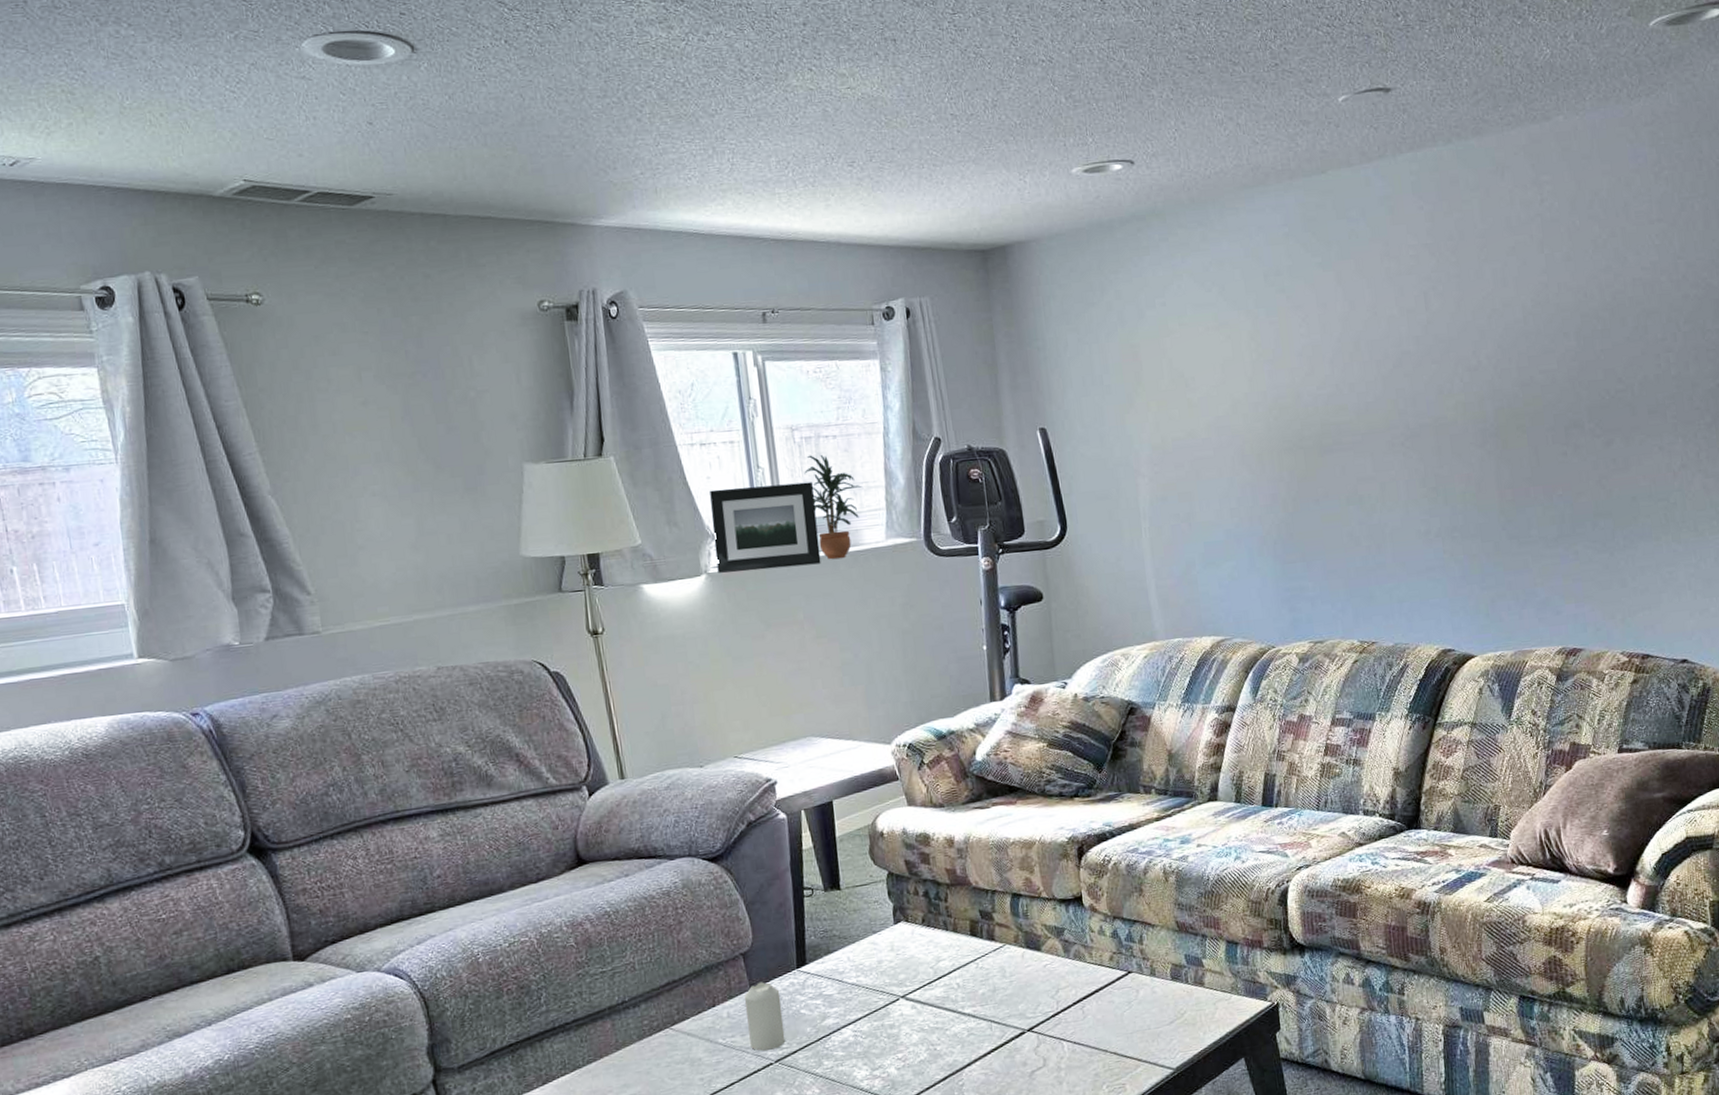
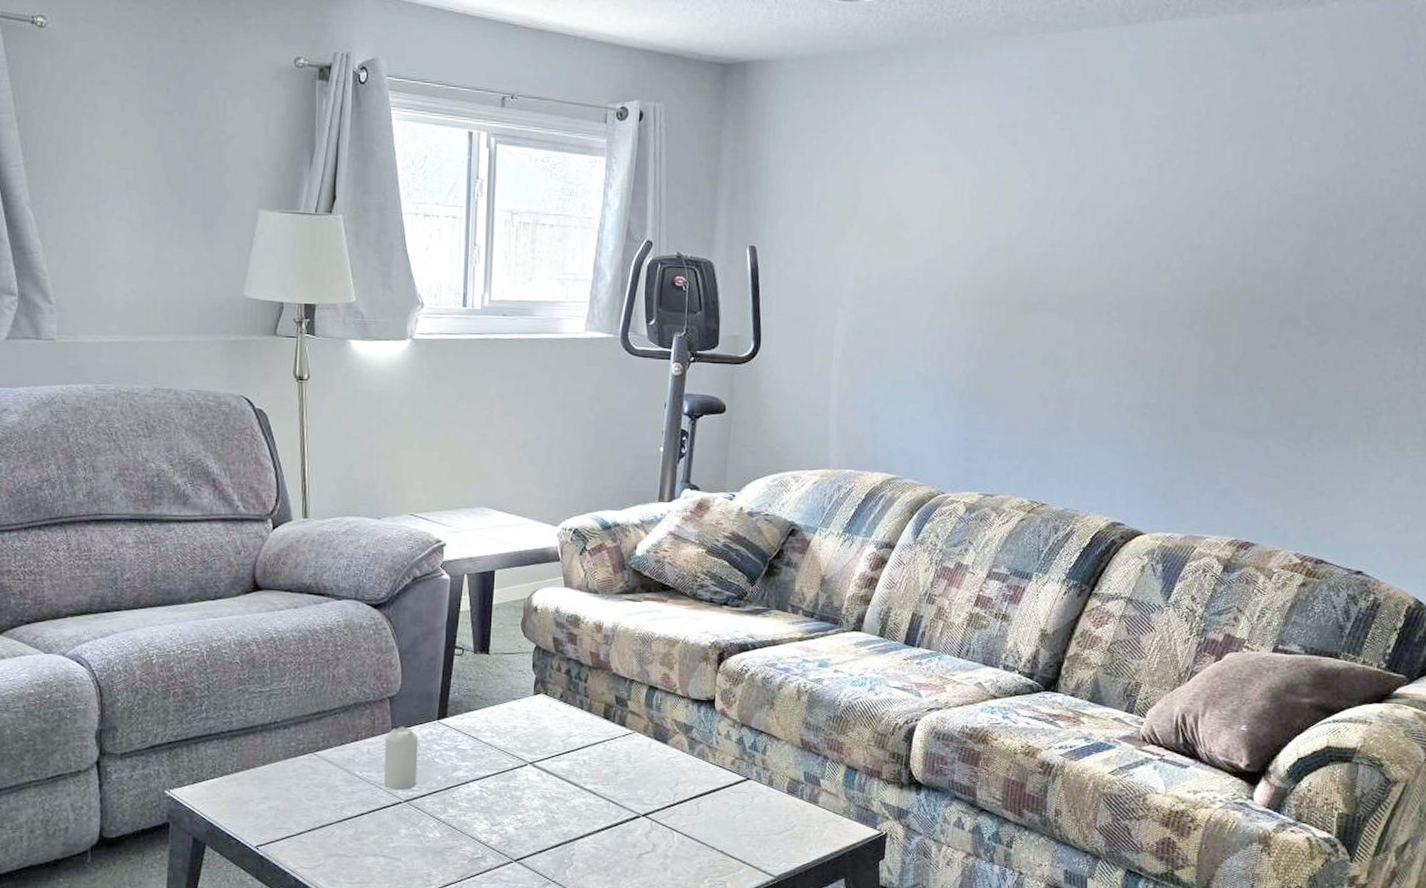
picture frame: present [710,482,821,574] -> none [422,260,525,345]
potted plant: present [804,454,862,560] -> none [517,240,570,344]

